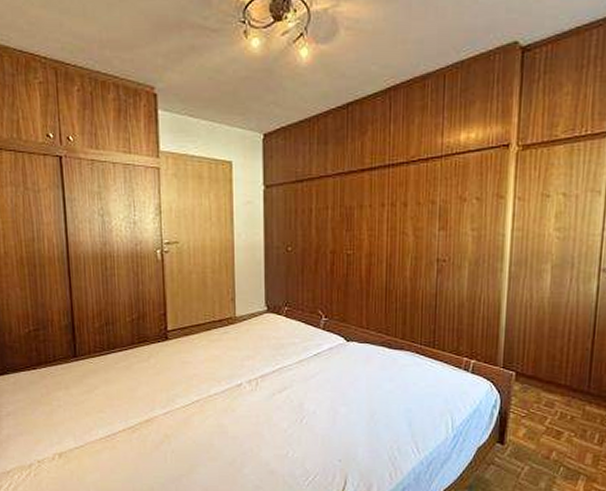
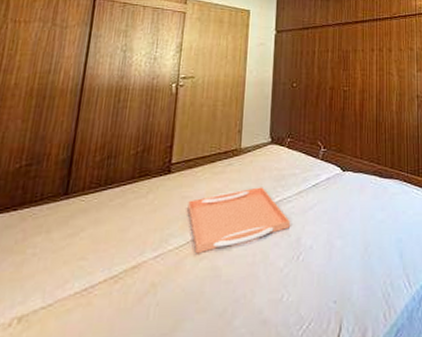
serving tray: none [189,355,291,413] -> present [187,187,290,254]

